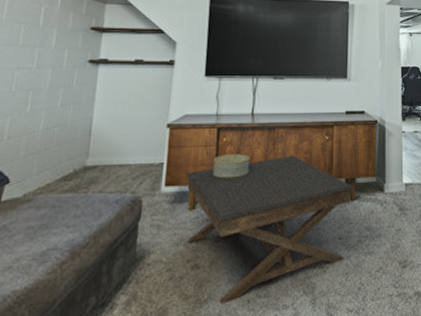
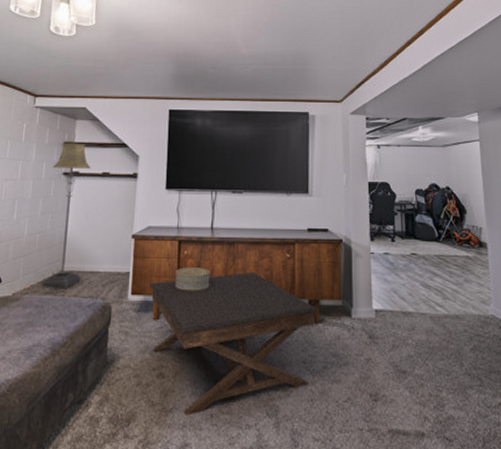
floor lamp: none [60,28,122,185] -> present [41,142,91,288]

